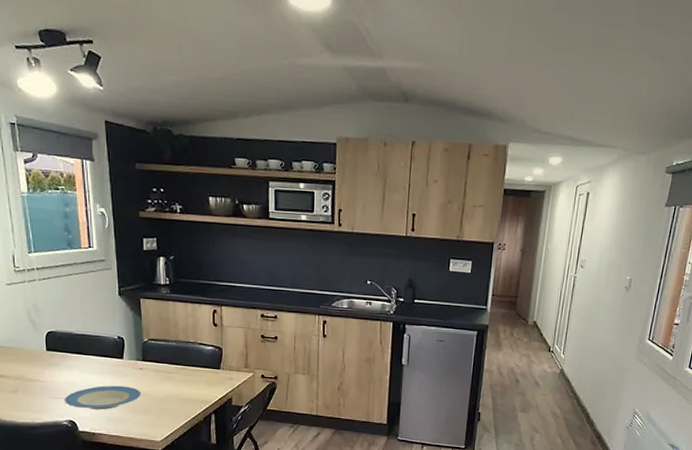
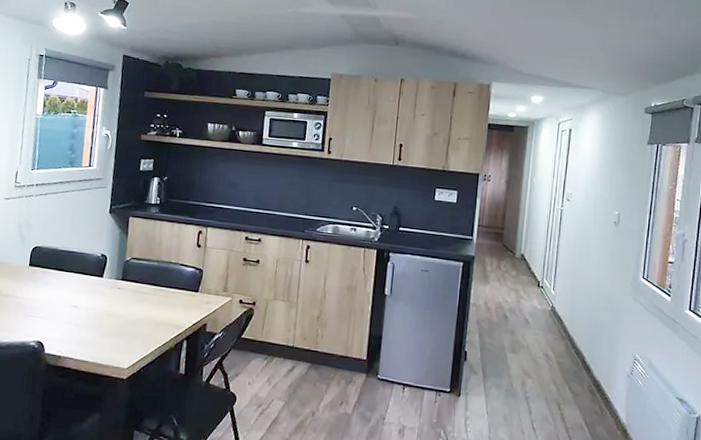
plate: present [64,385,141,410] -> none [36,304,115,331]

